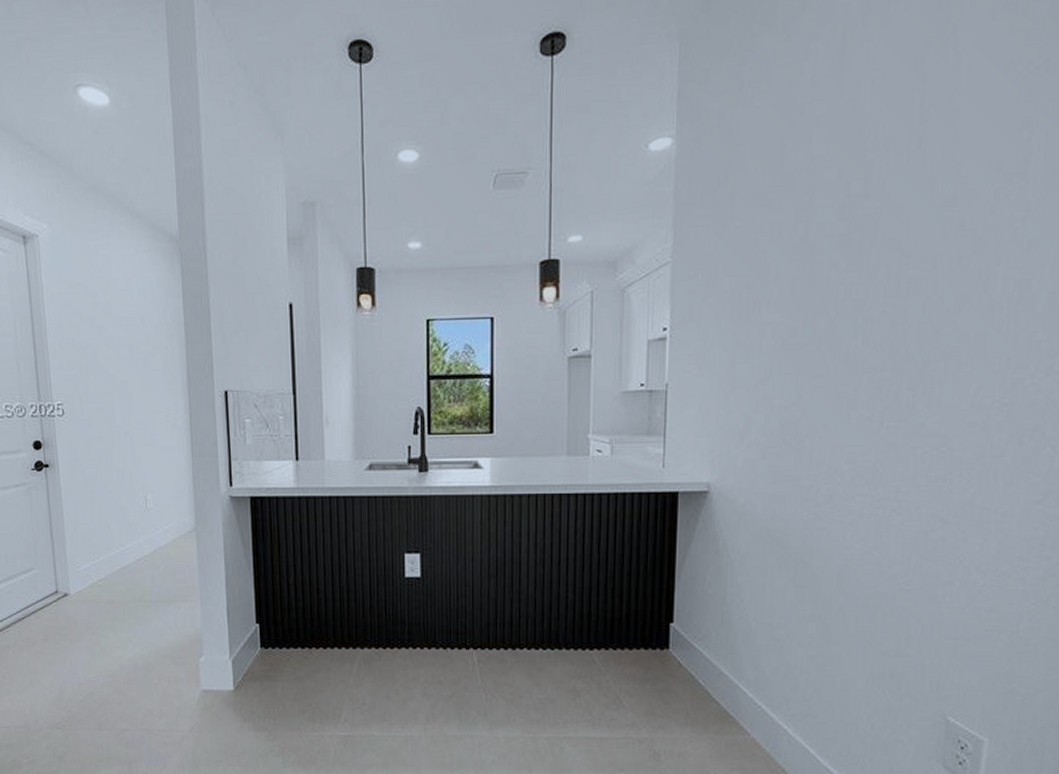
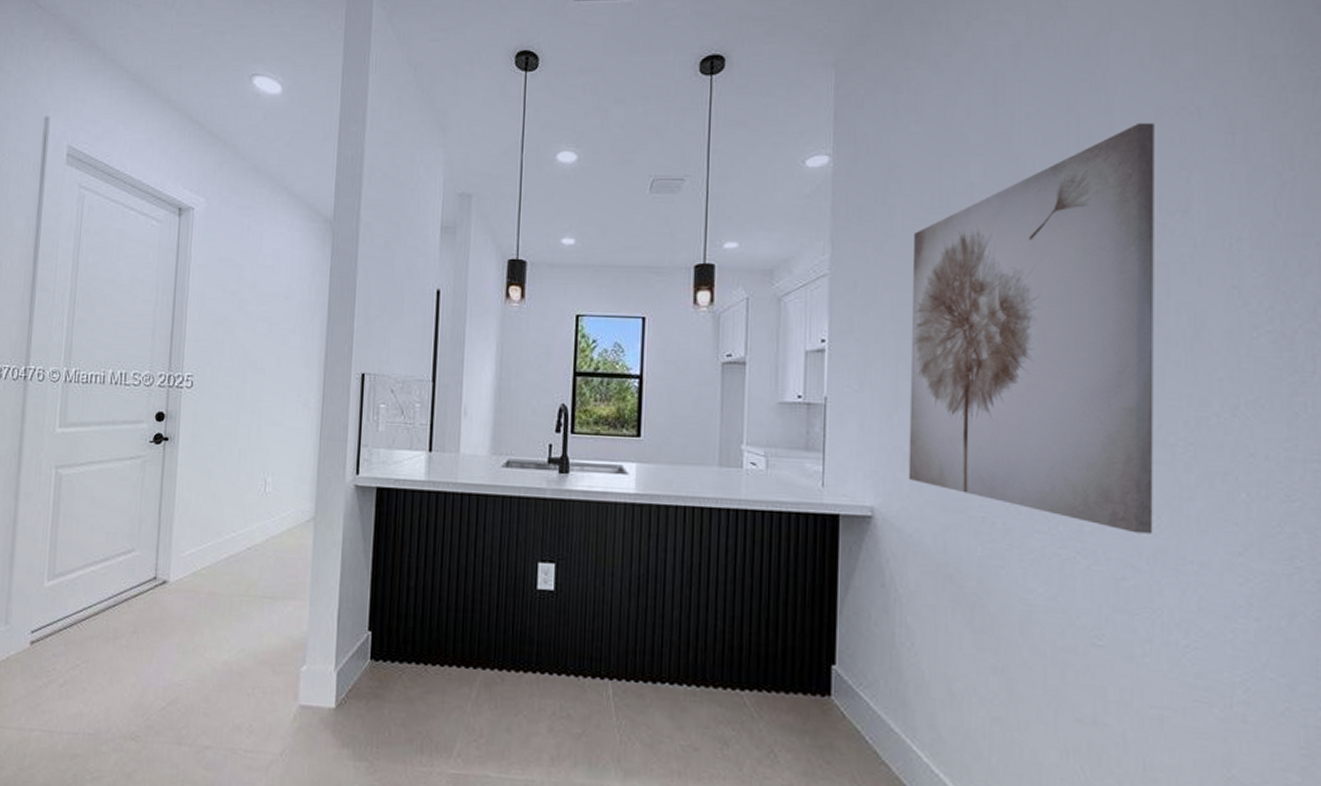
wall art: none [742,80,1001,490] -> present [908,122,1155,534]

